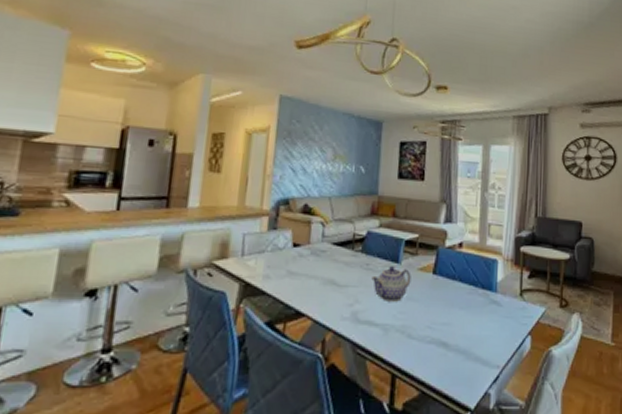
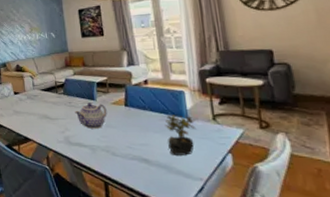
succulent plant: none [471,287,503,338] -> present [165,115,196,155]

